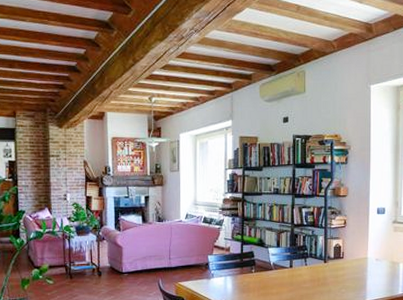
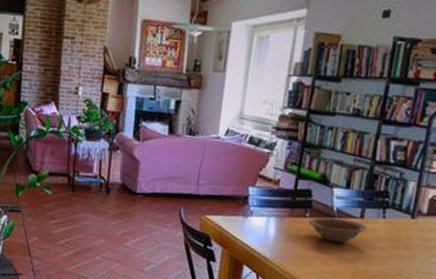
bowl: none [255,270,296,288] -> present [309,216,368,243]

